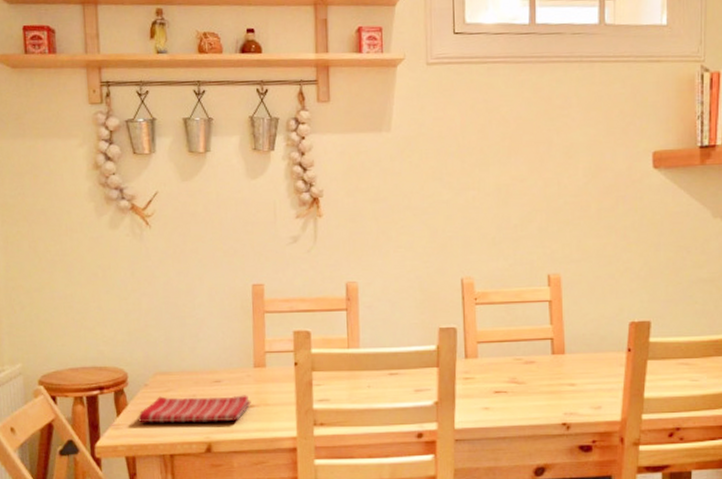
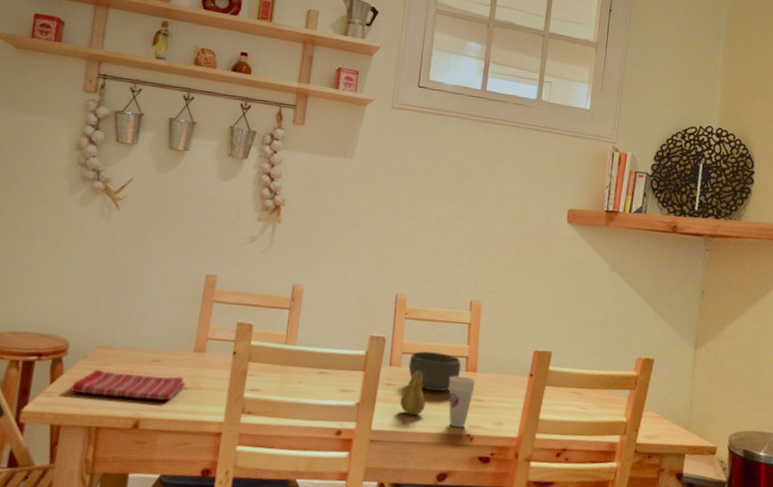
fruit: none [482,360,511,409] -> present [400,370,426,416]
bowl: none [486,338,547,381] -> present [408,351,462,392]
cup: none [534,360,565,417] -> present [448,375,476,428]

